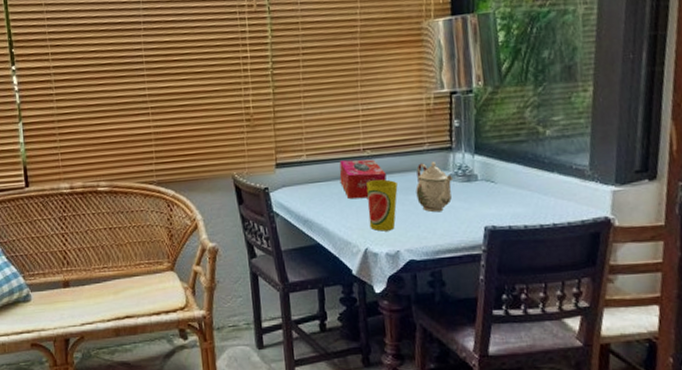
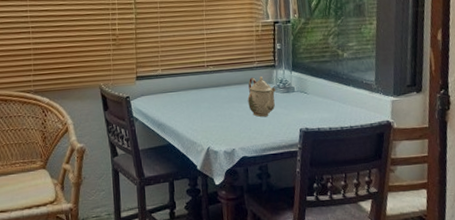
tissue box: present [339,159,387,200] -> none [188,74,225,107]
cup: present [366,179,398,232] -> none [209,90,234,133]

